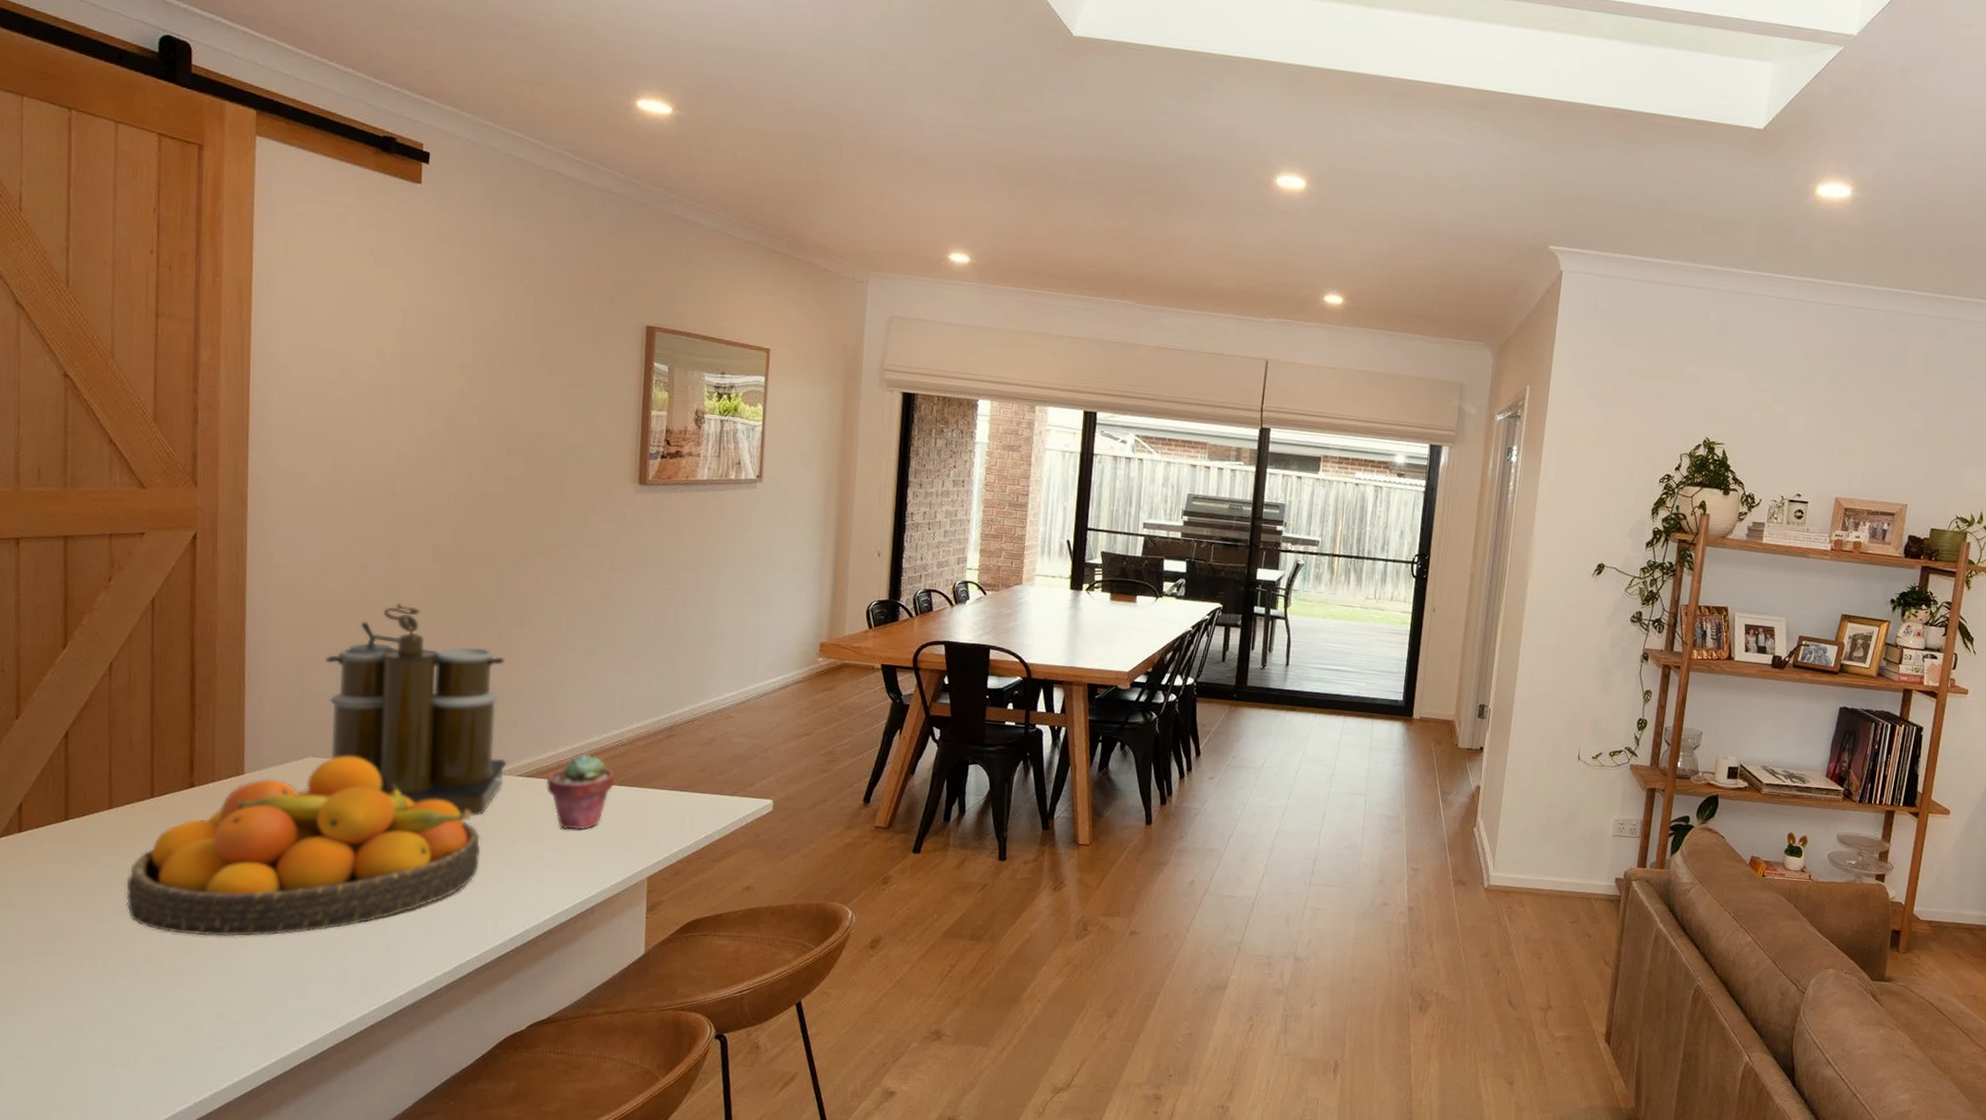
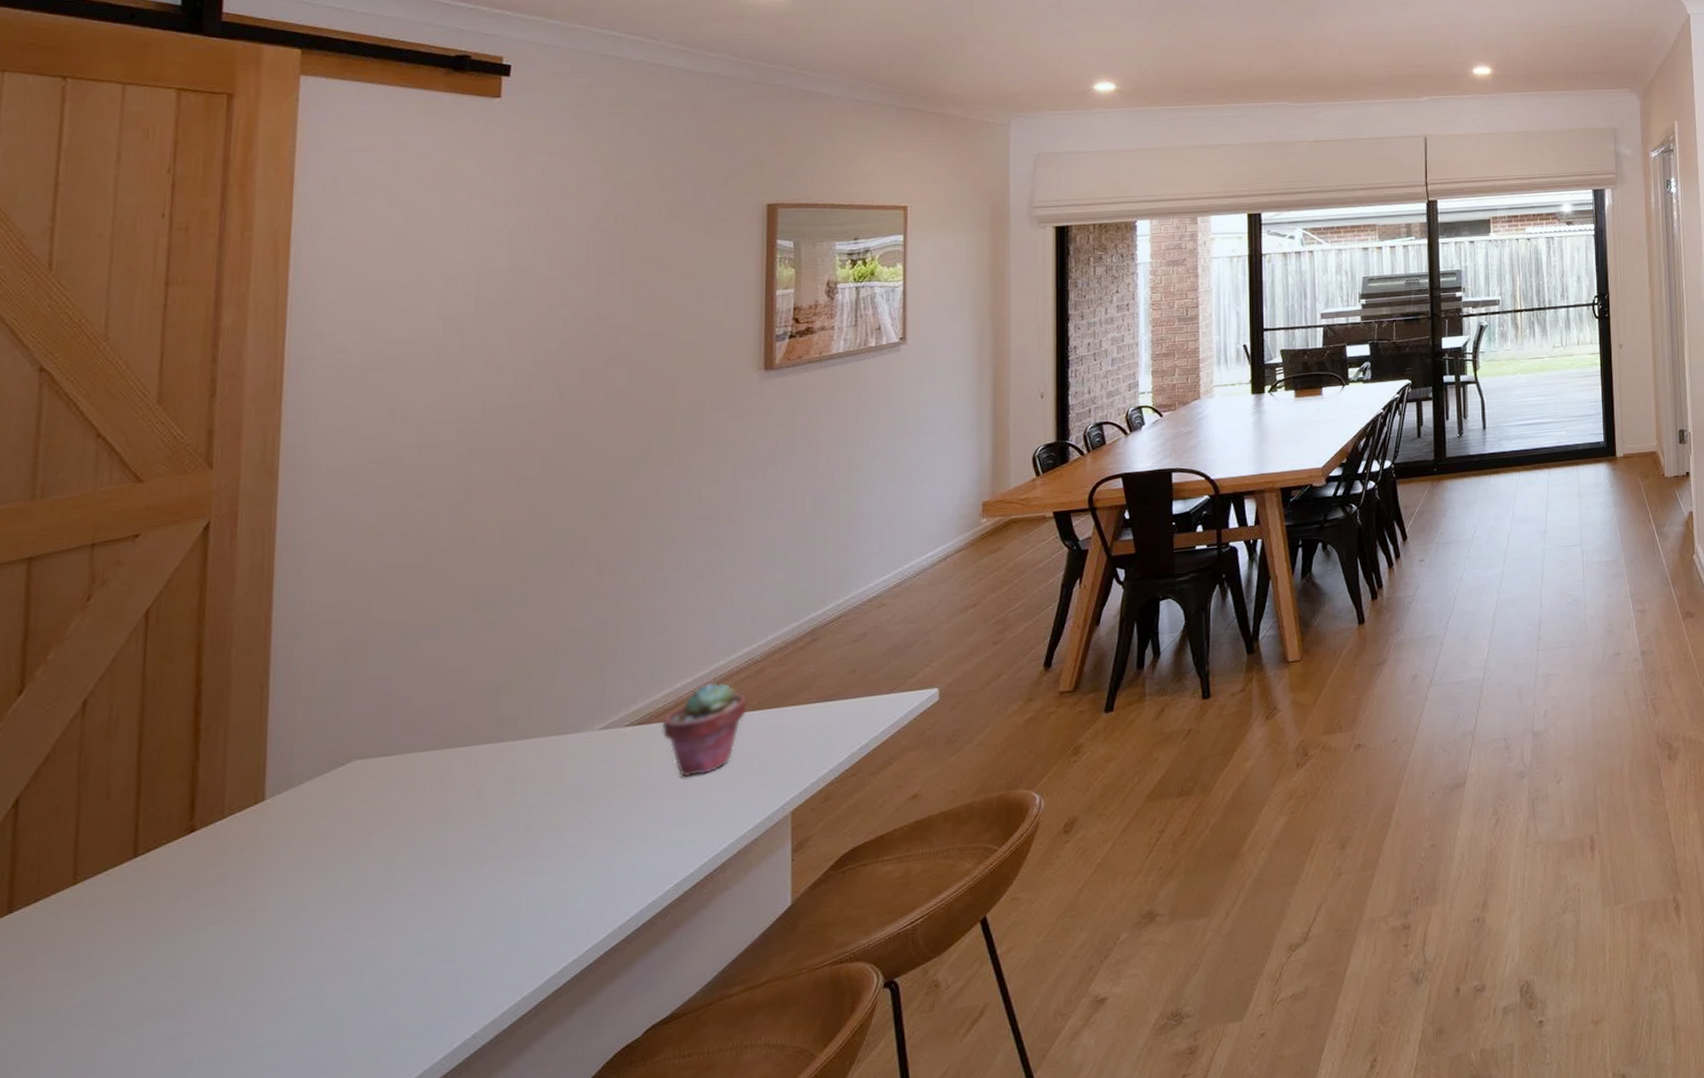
fruit bowl: present [126,756,481,937] -> none [91,747,580,1029]
coffee maker: present [325,603,507,816] -> none [377,554,612,789]

